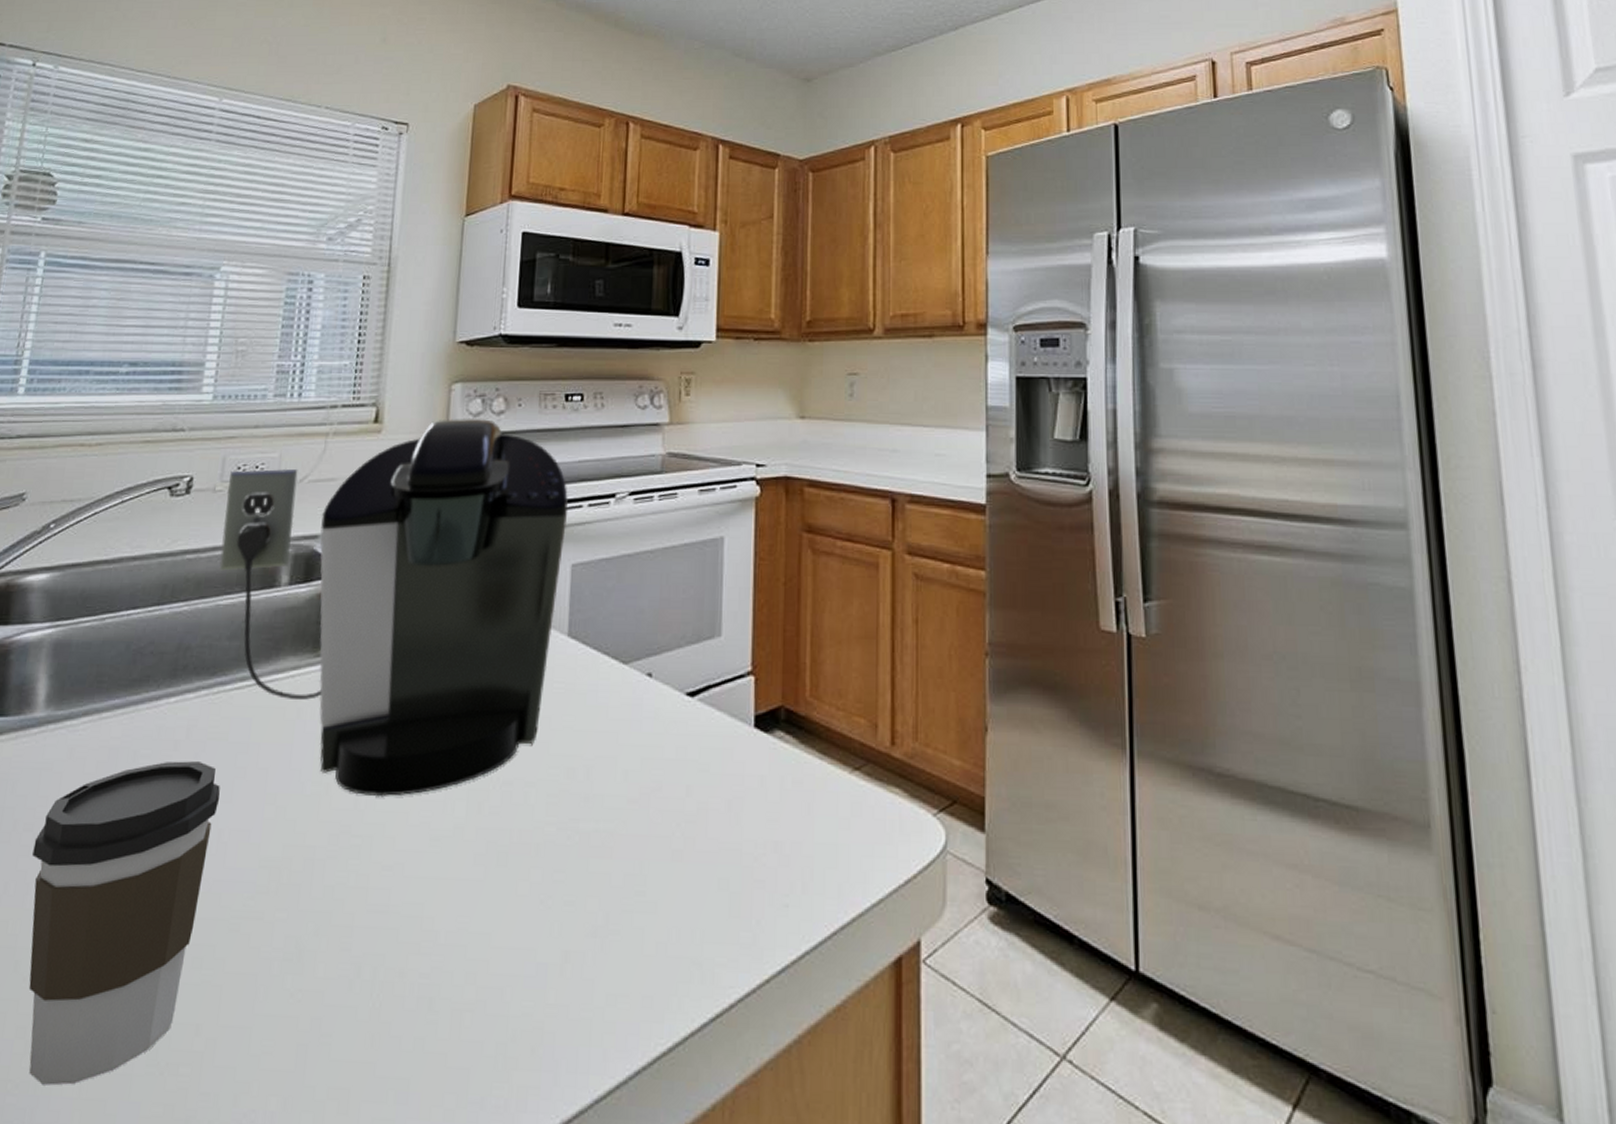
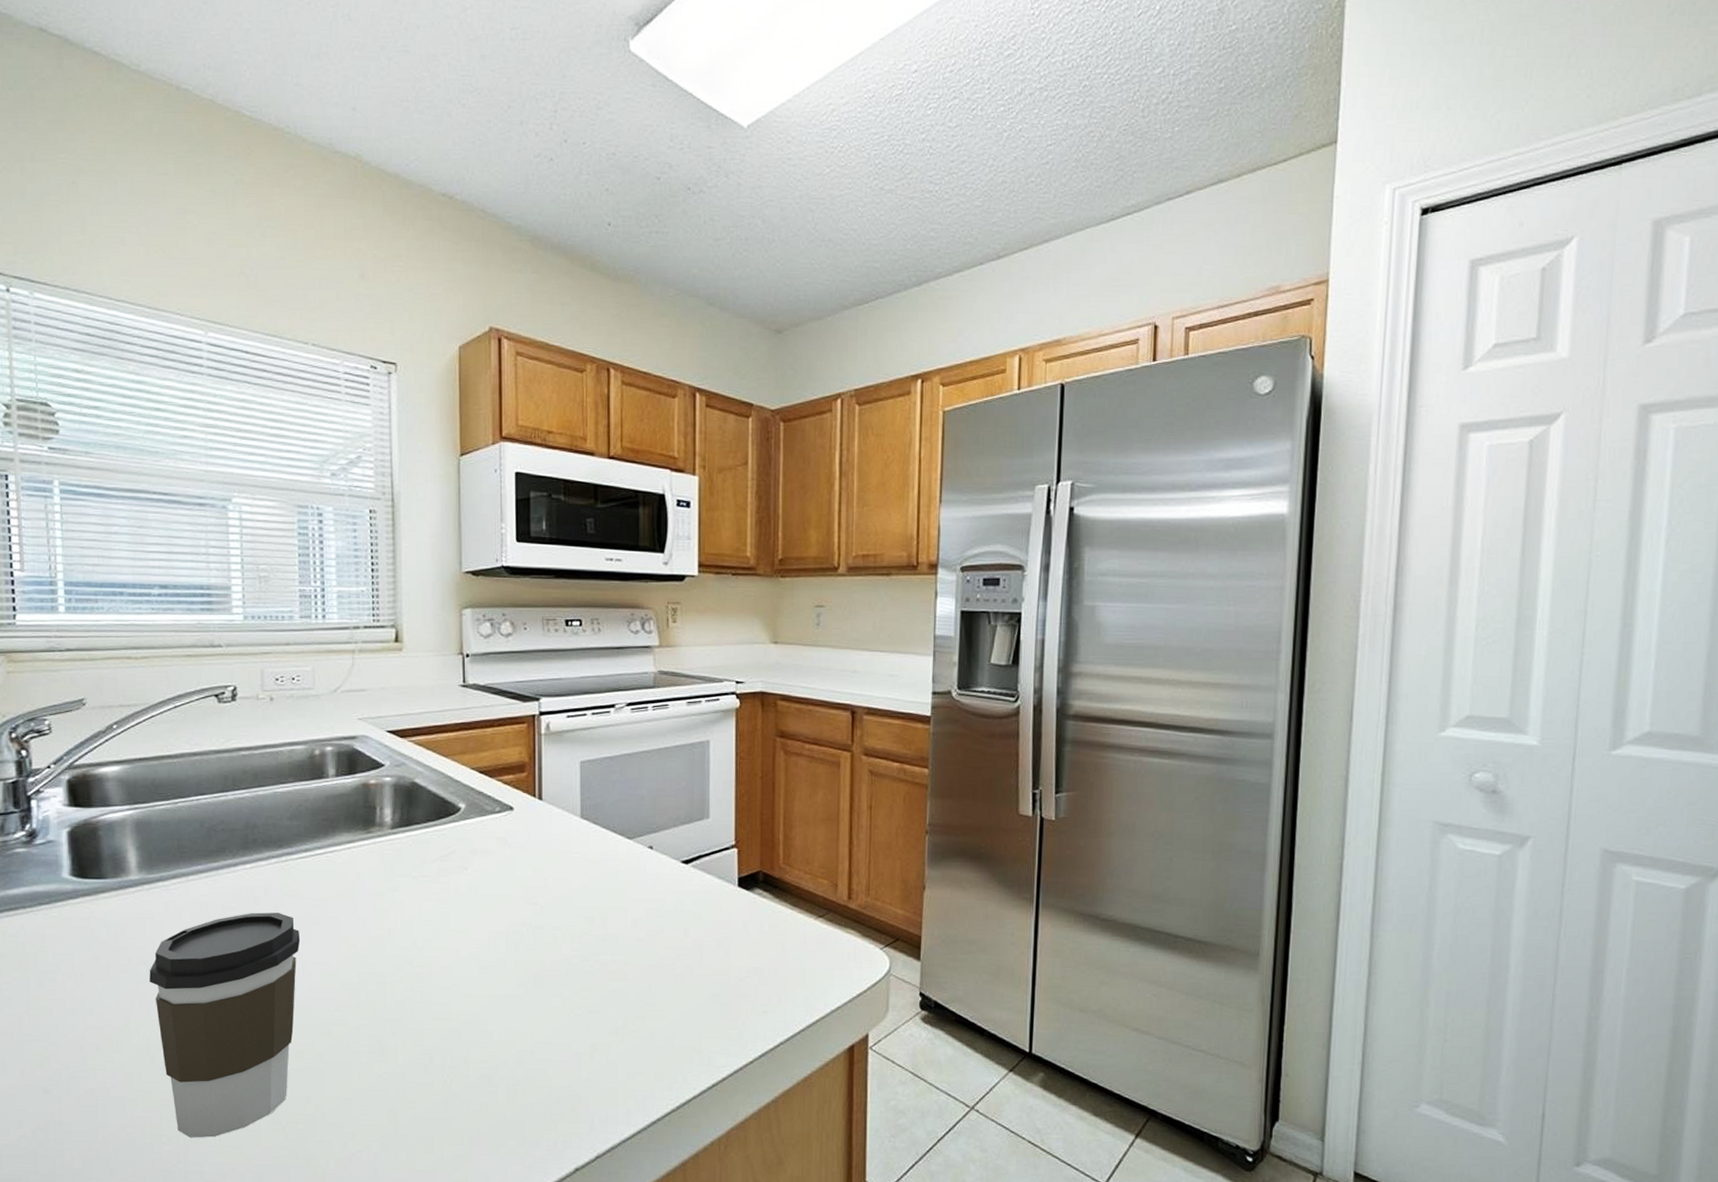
coffee maker: present [219,418,569,797] -> none [269,639,575,938]

